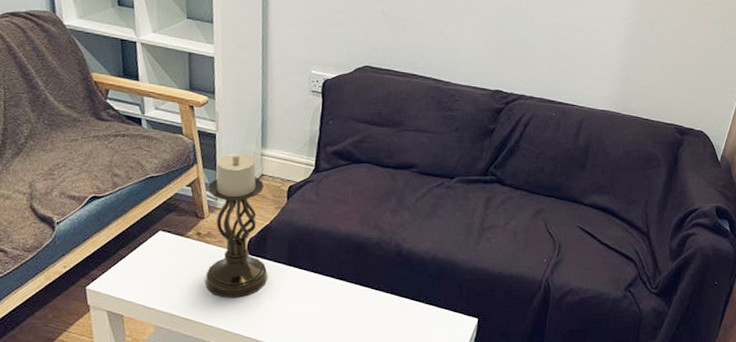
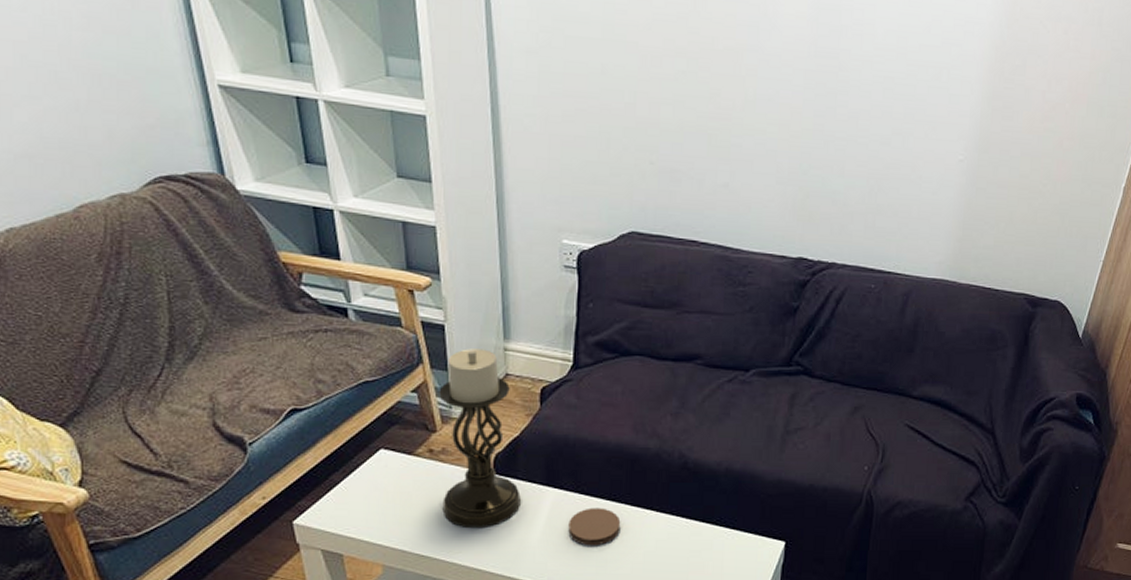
coaster: none [304,285,346,317] -> present [568,507,621,546]

